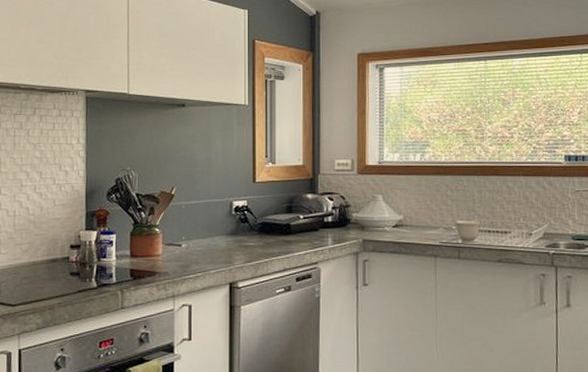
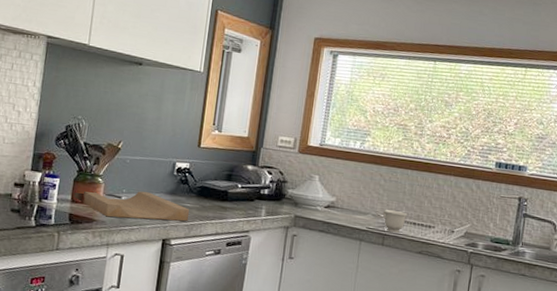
cutting board: none [133,236,254,268] -> present [74,190,190,222]

